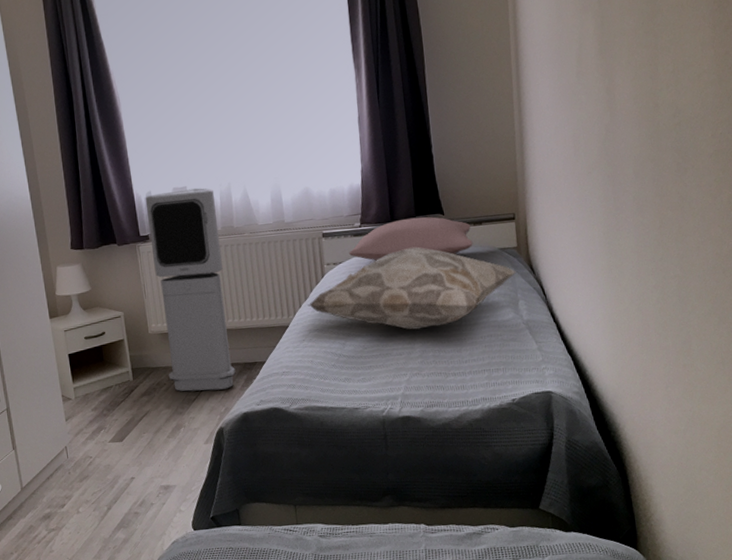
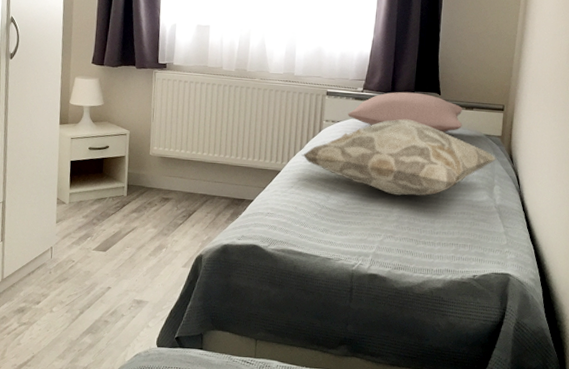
air purifier: present [145,188,236,391] -> none [160,27,234,220]

